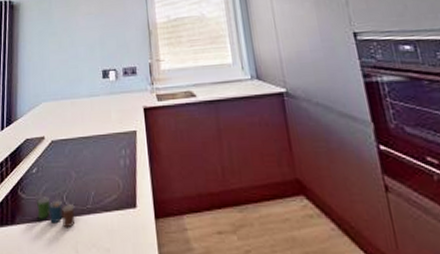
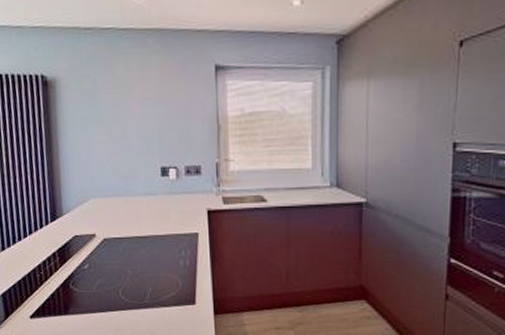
cup: present [37,197,75,228] -> none [91,291,132,320]

